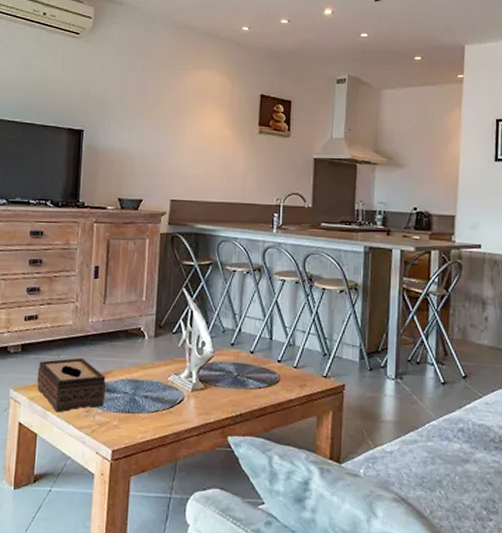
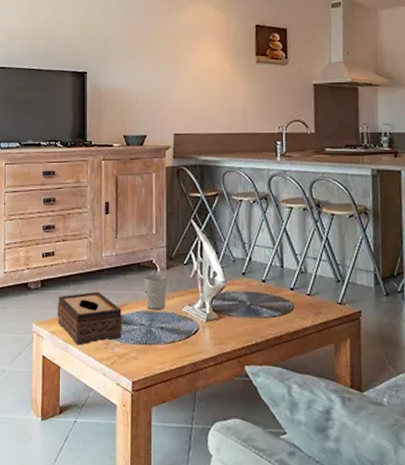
cup: none [129,342,155,378] -> present [143,274,168,310]

